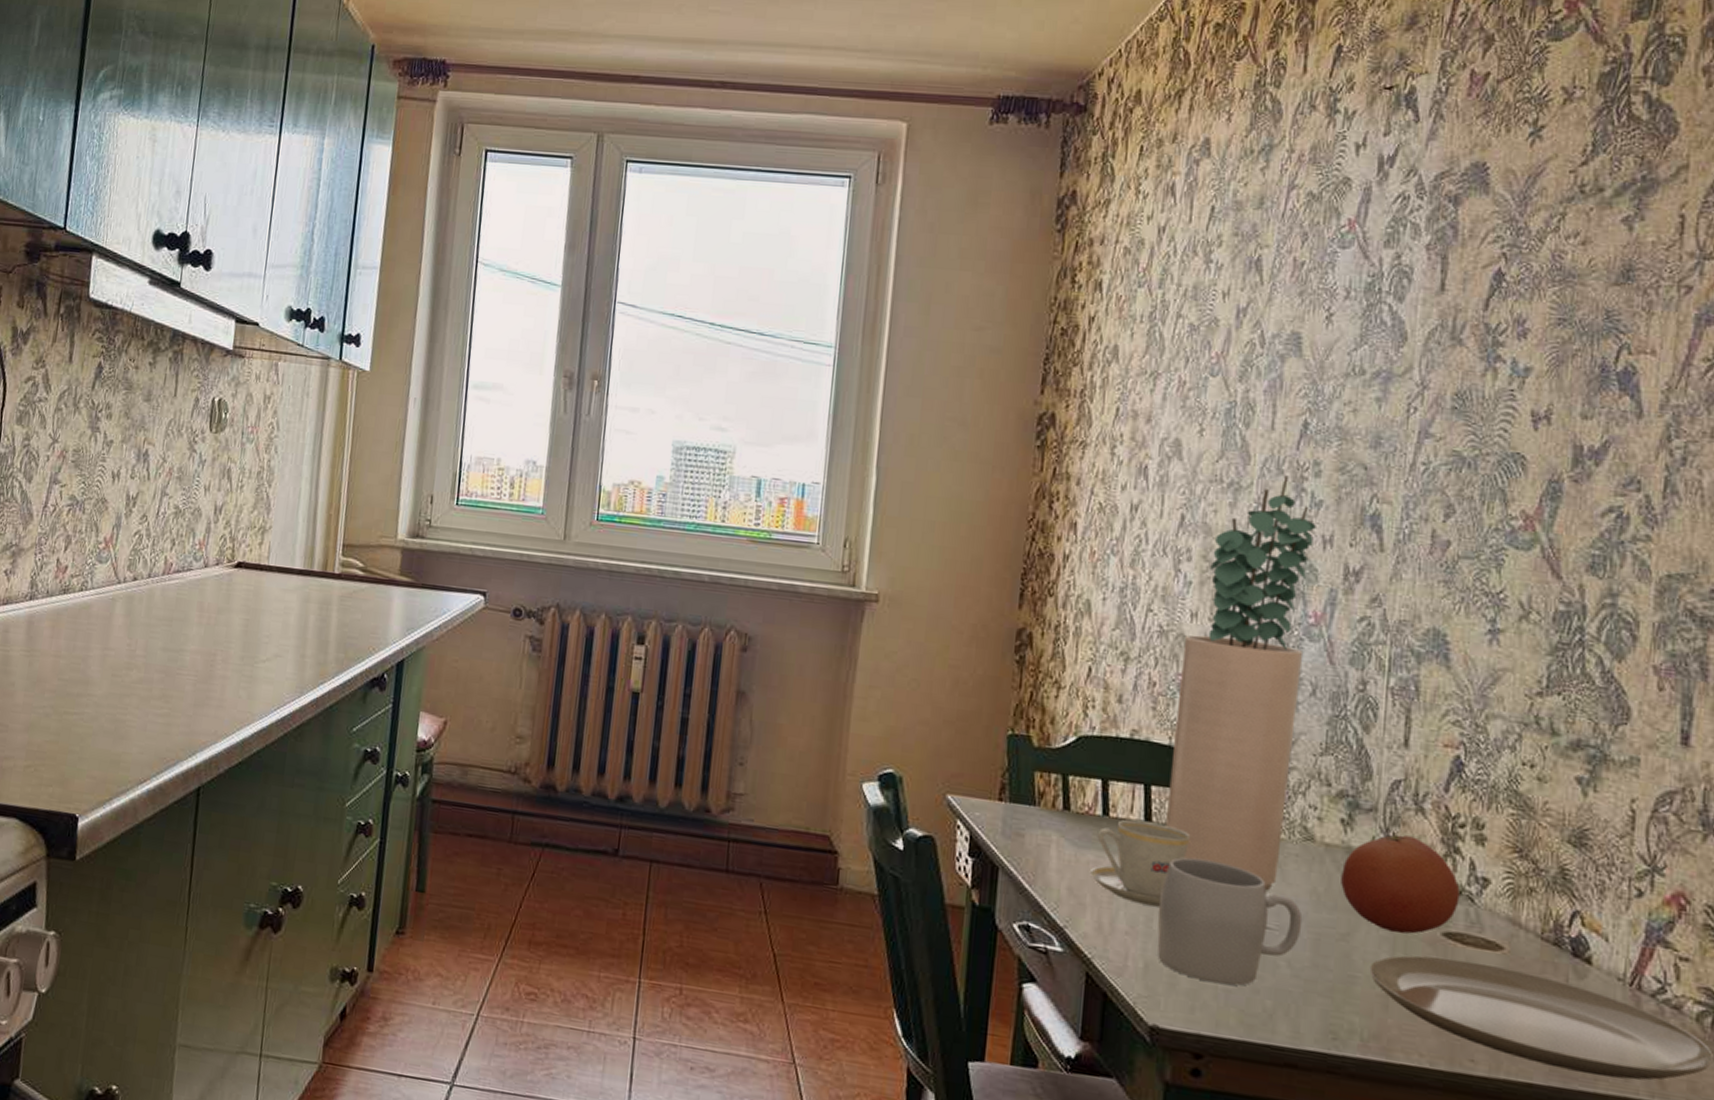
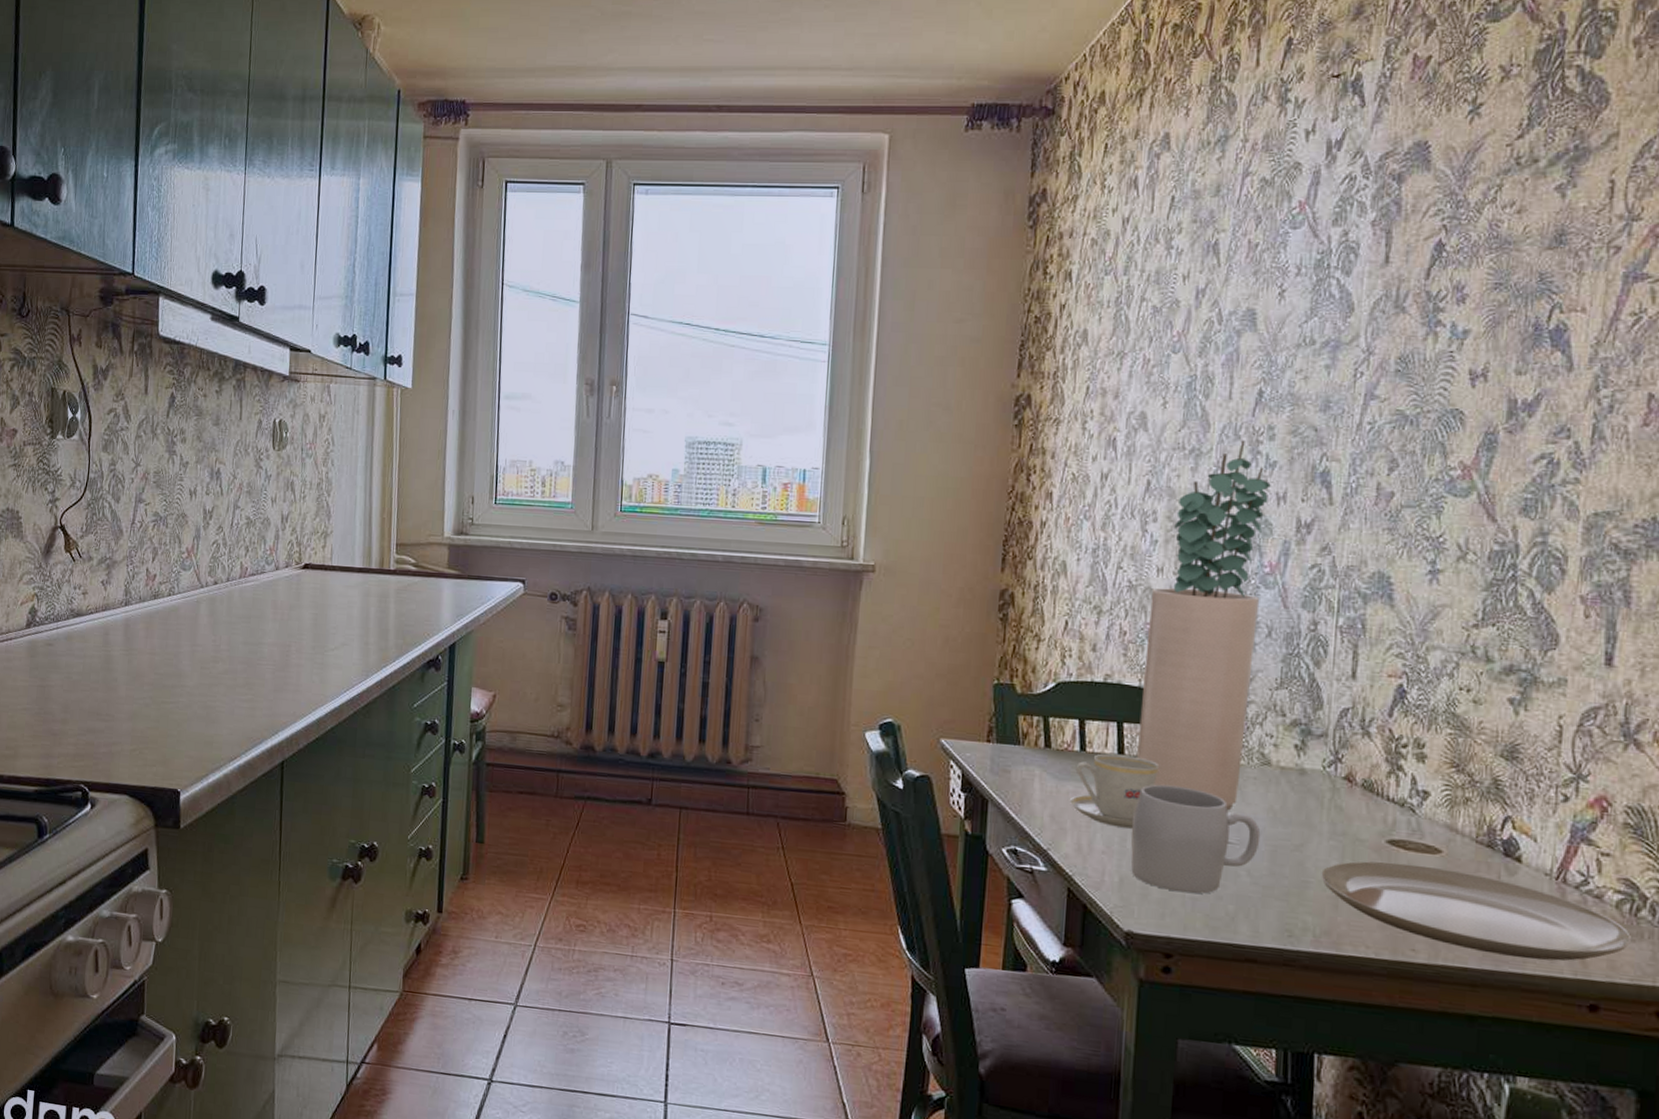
fruit: present [1341,834,1460,934] -> none [1295,756,1403,843]

